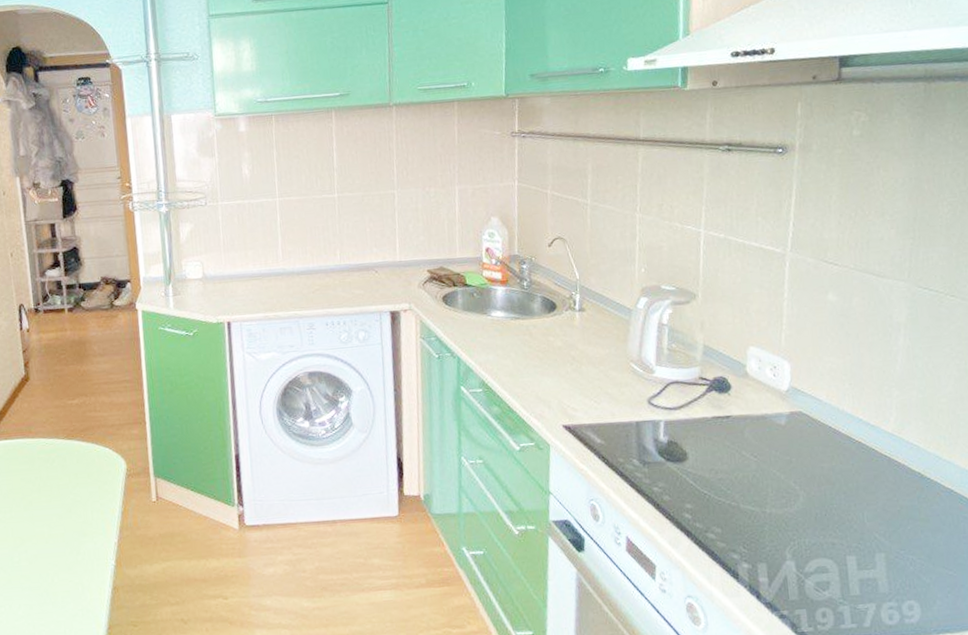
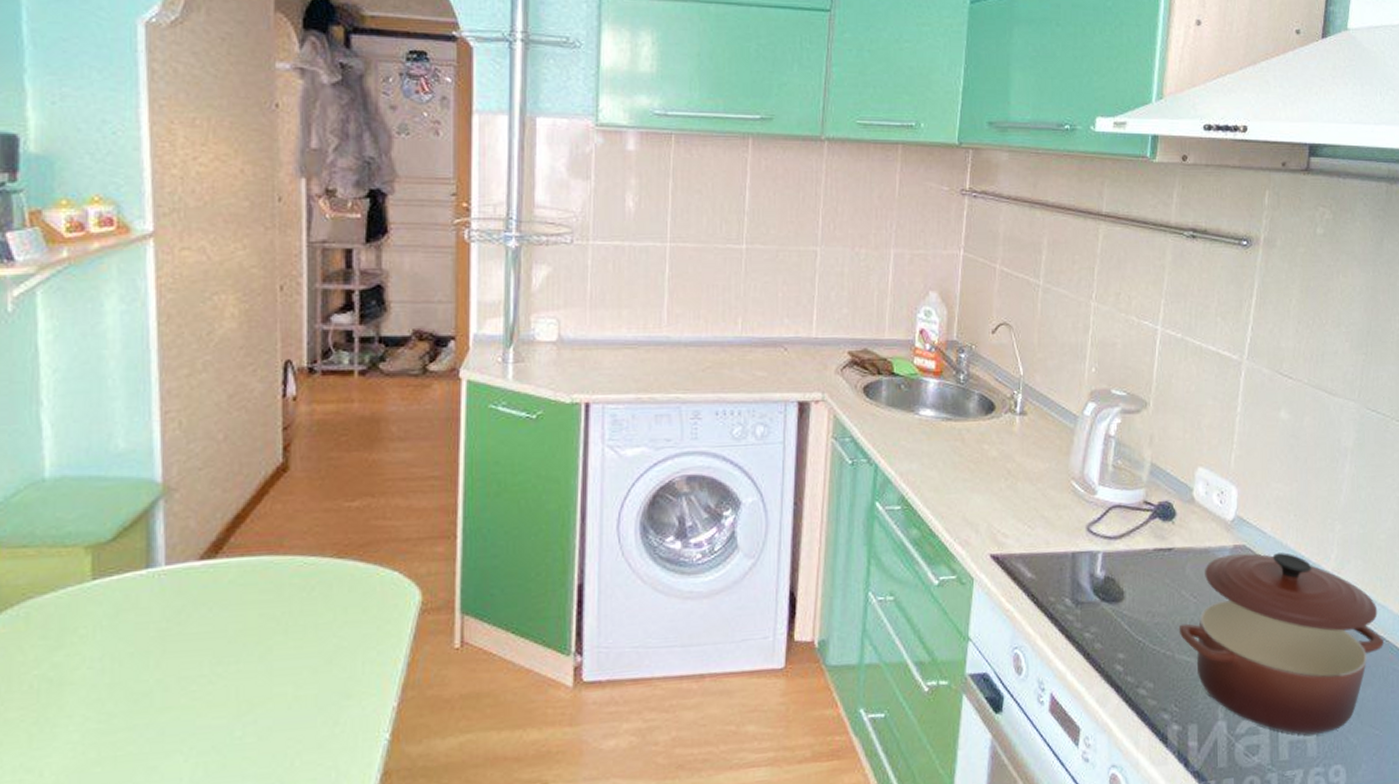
saucepan: none [741,417,953,575] -> present [1179,552,1385,736]

